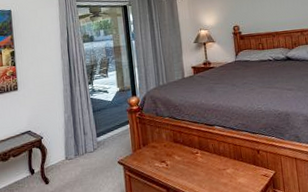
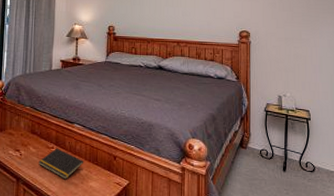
notepad: none [185,152,230,181] -> present [38,148,84,180]

